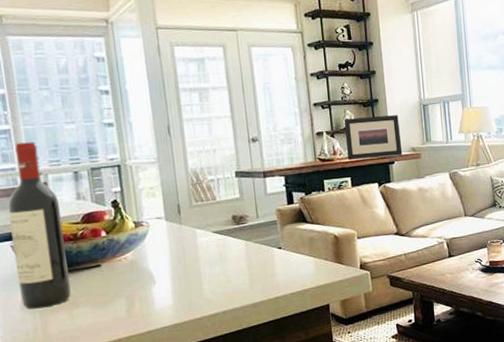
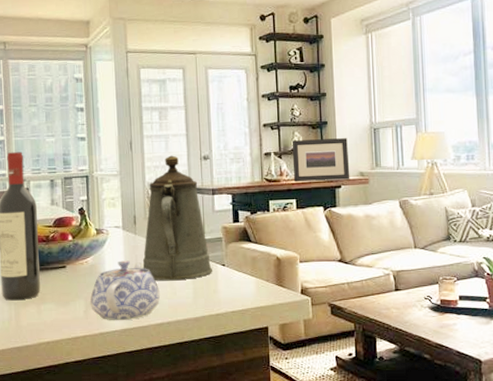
teapot: none [132,252,214,317] -> present [89,260,161,321]
coffee pot: none [190,139,268,270] -> present [142,155,212,281]

